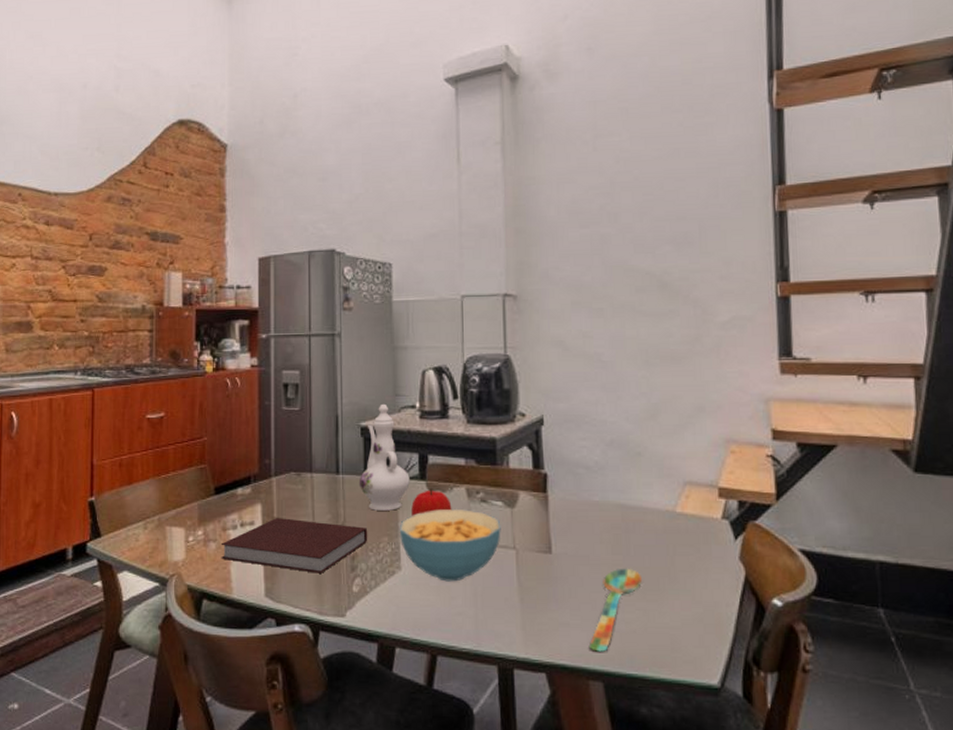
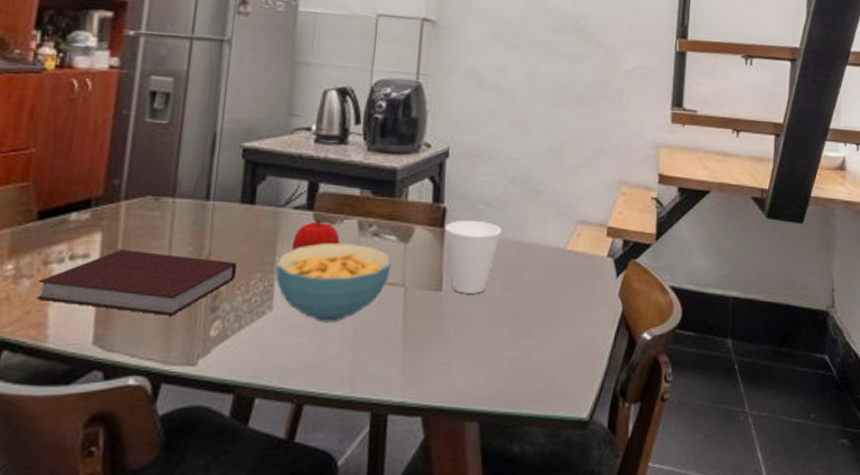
ewer: present [358,403,411,511] -> none [232,123,296,243]
cup: none [548,484,605,556] -> present [445,220,502,294]
spoon: present [588,568,643,652] -> none [468,305,529,391]

